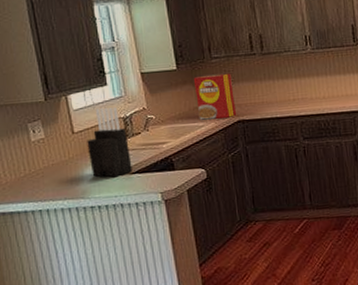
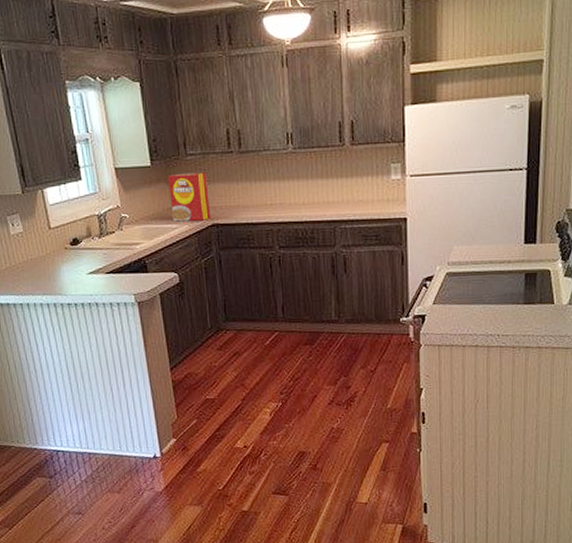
knife block: present [87,107,132,178] -> none [63,203,107,276]

